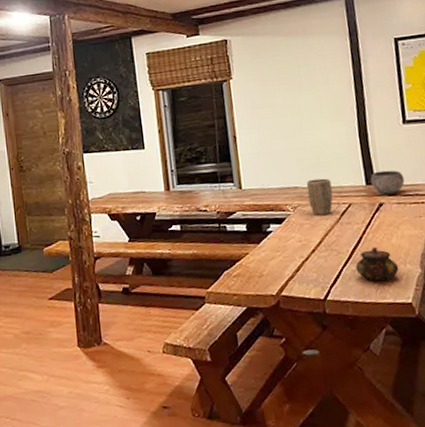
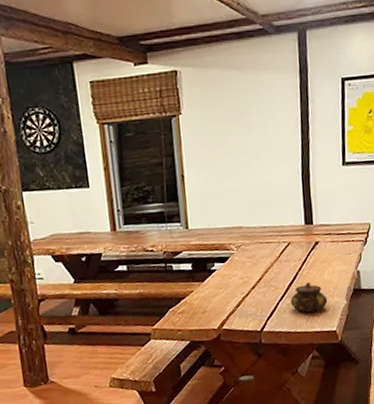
plant pot: present [306,178,333,216] -> none [250,218,274,254]
bowl: present [370,170,405,194] -> none [309,210,339,233]

